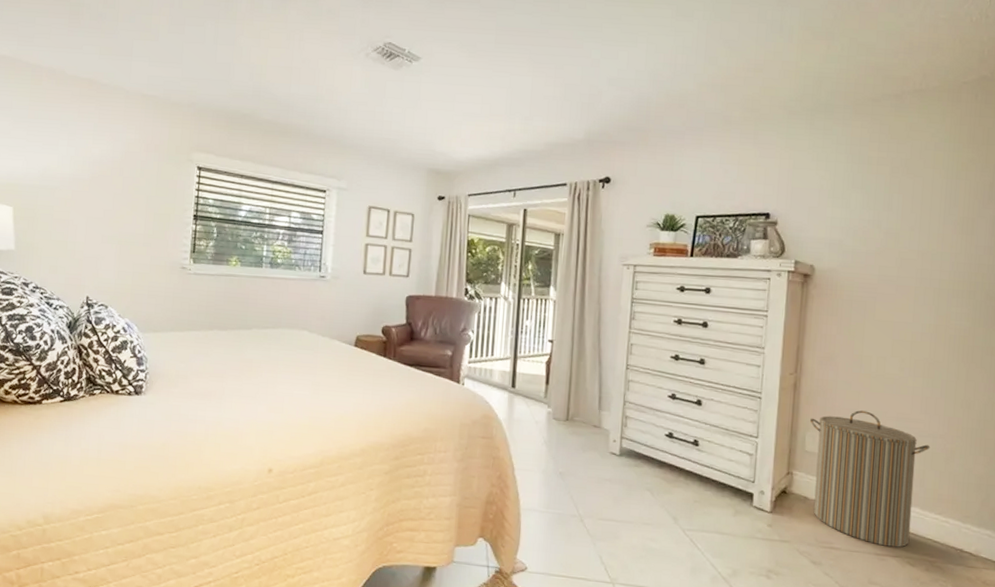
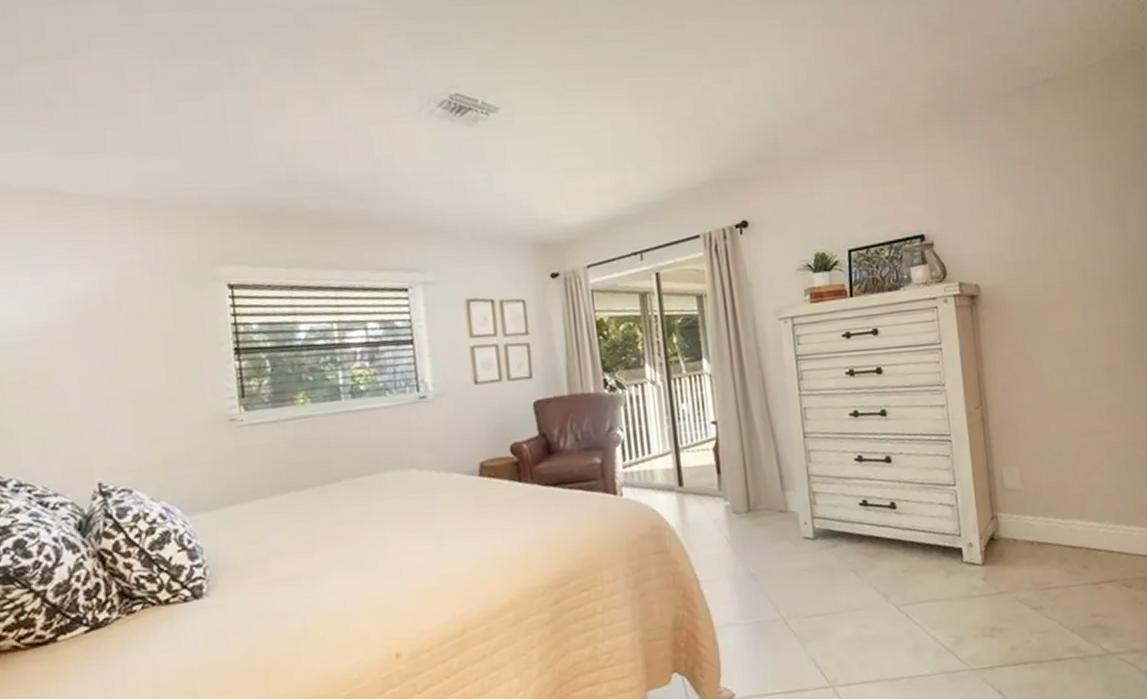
laundry hamper: present [809,410,931,548] -> none [1003,432,1125,574]

